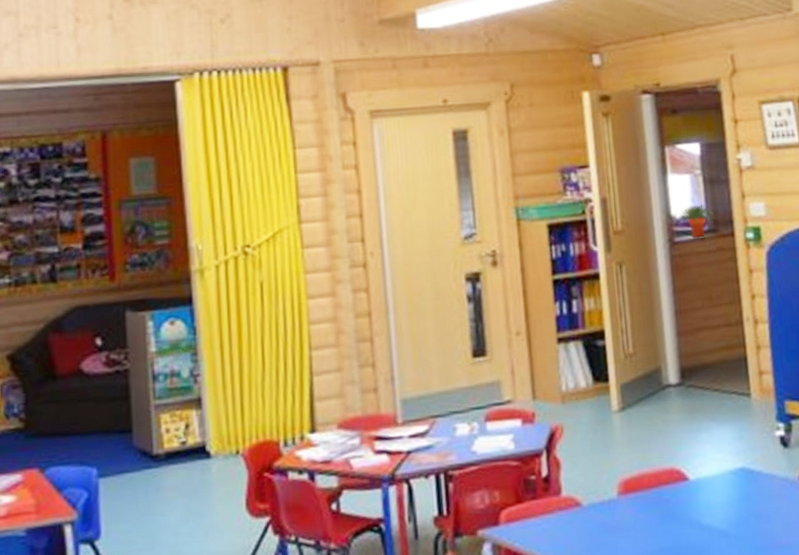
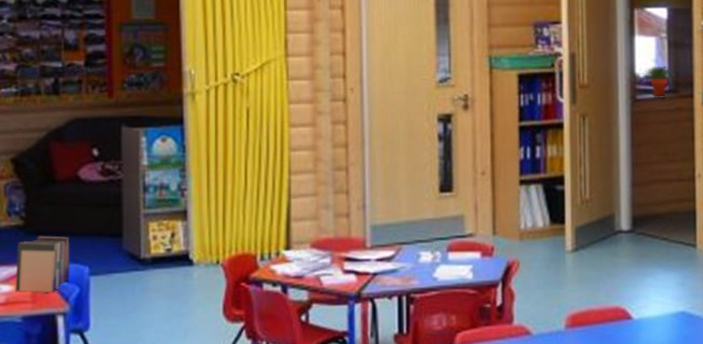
books: none [17,436,77,502] -> present [15,235,71,293]

